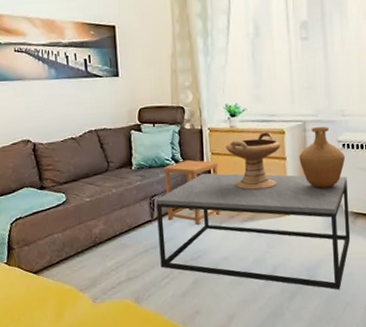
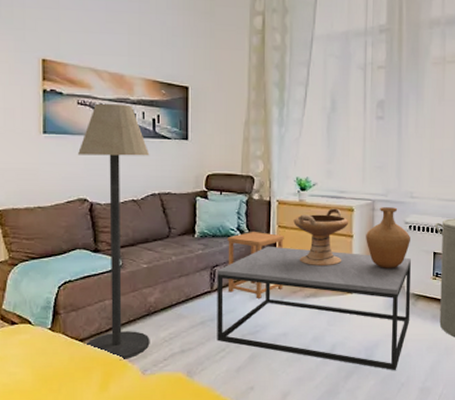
floor lamp: none [18,48,98,290] -> present [78,103,150,361]

